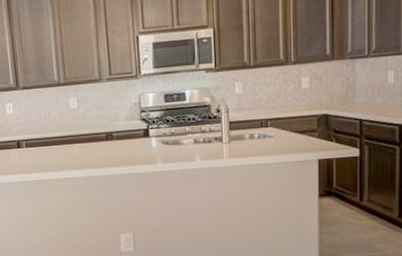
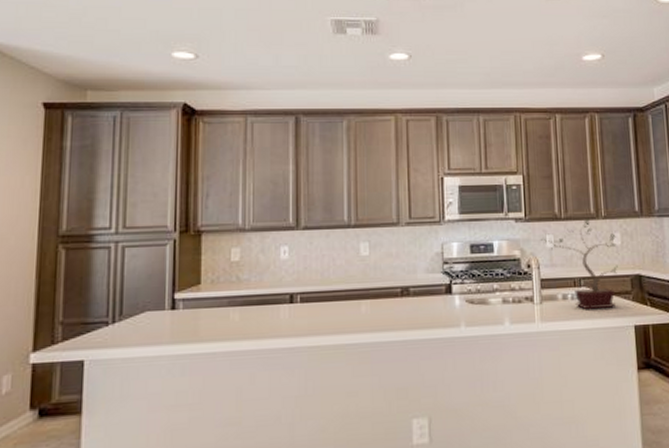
potted plant: none [229,65,306,146] -> present [540,219,618,309]

